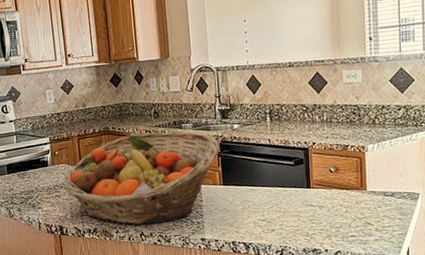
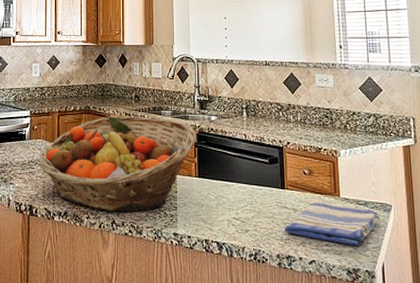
dish towel: none [310,197,407,235] -> present [284,202,380,246]

